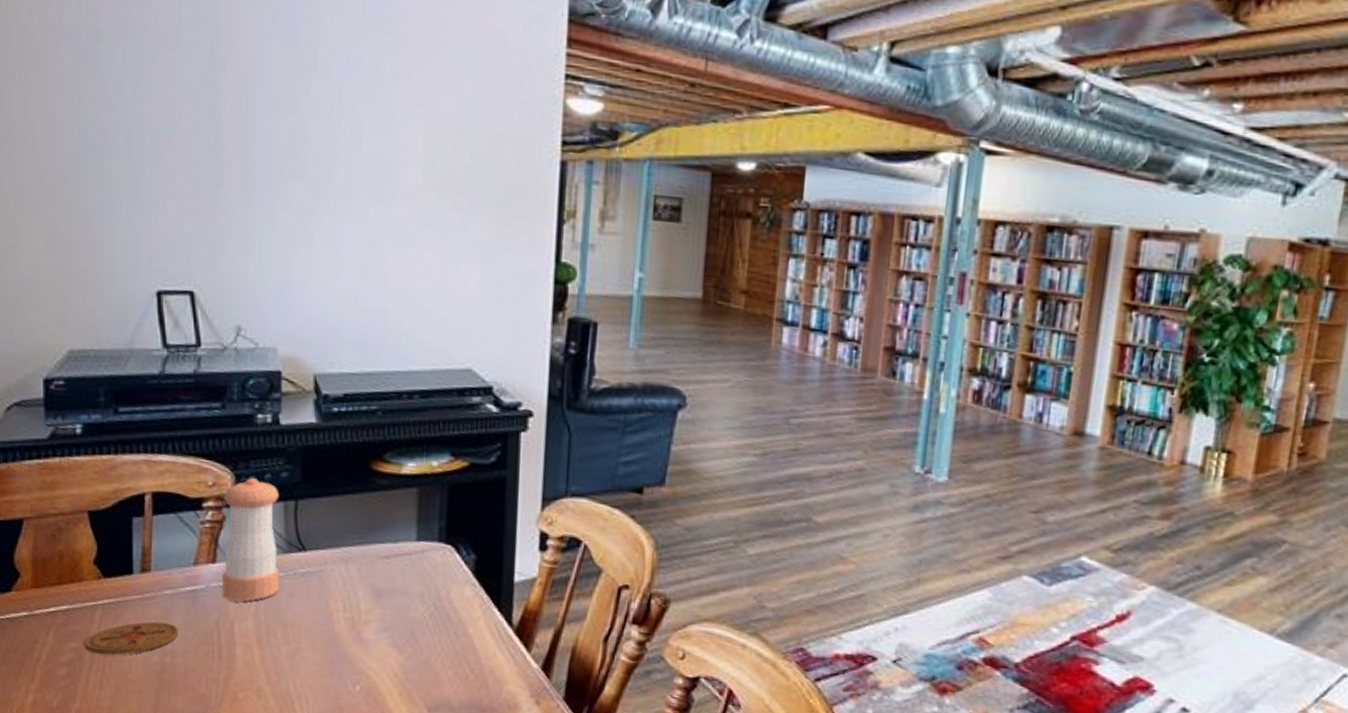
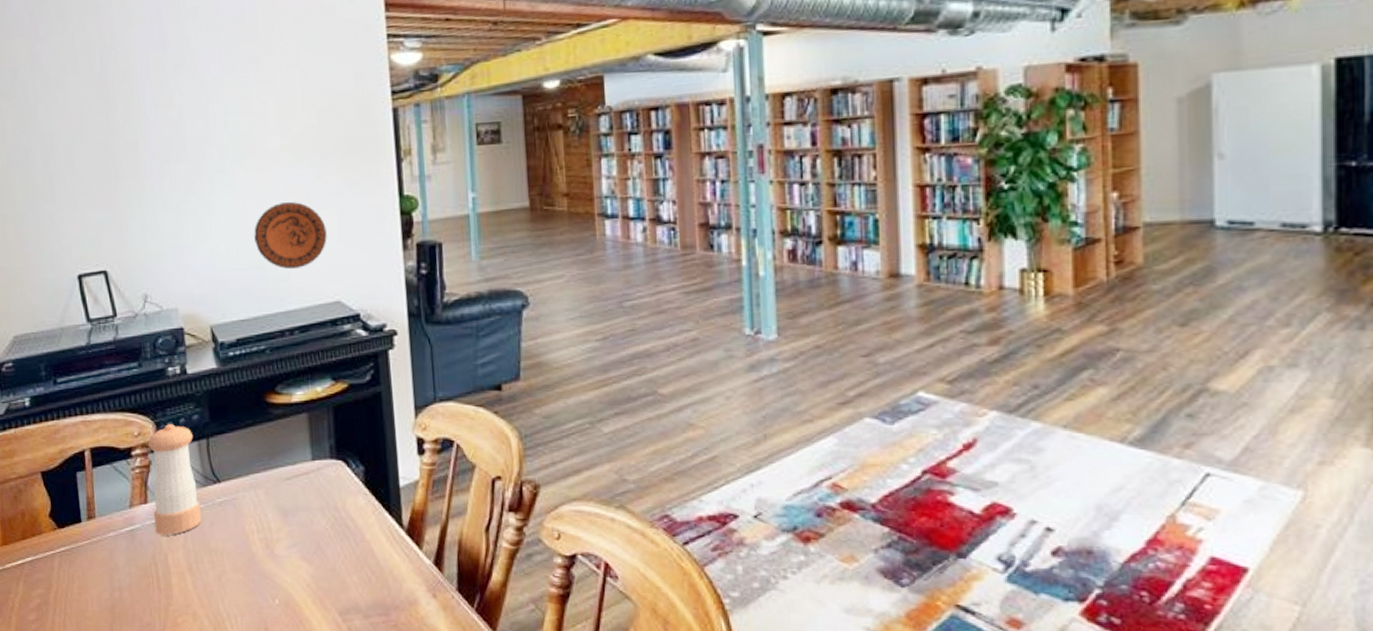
coaster: present [84,621,178,655] -> none [47,562,123,598]
decorative plate: none [378,247,466,326] -> present [254,202,327,270]

